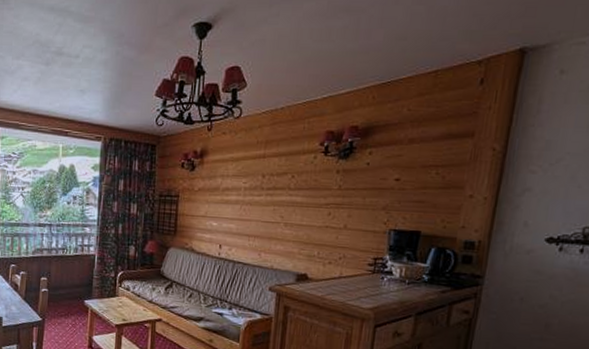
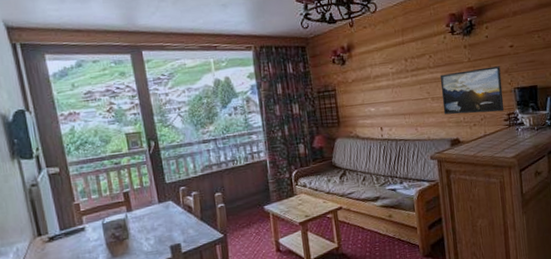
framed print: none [295,199,377,254] -> present [439,66,505,115]

